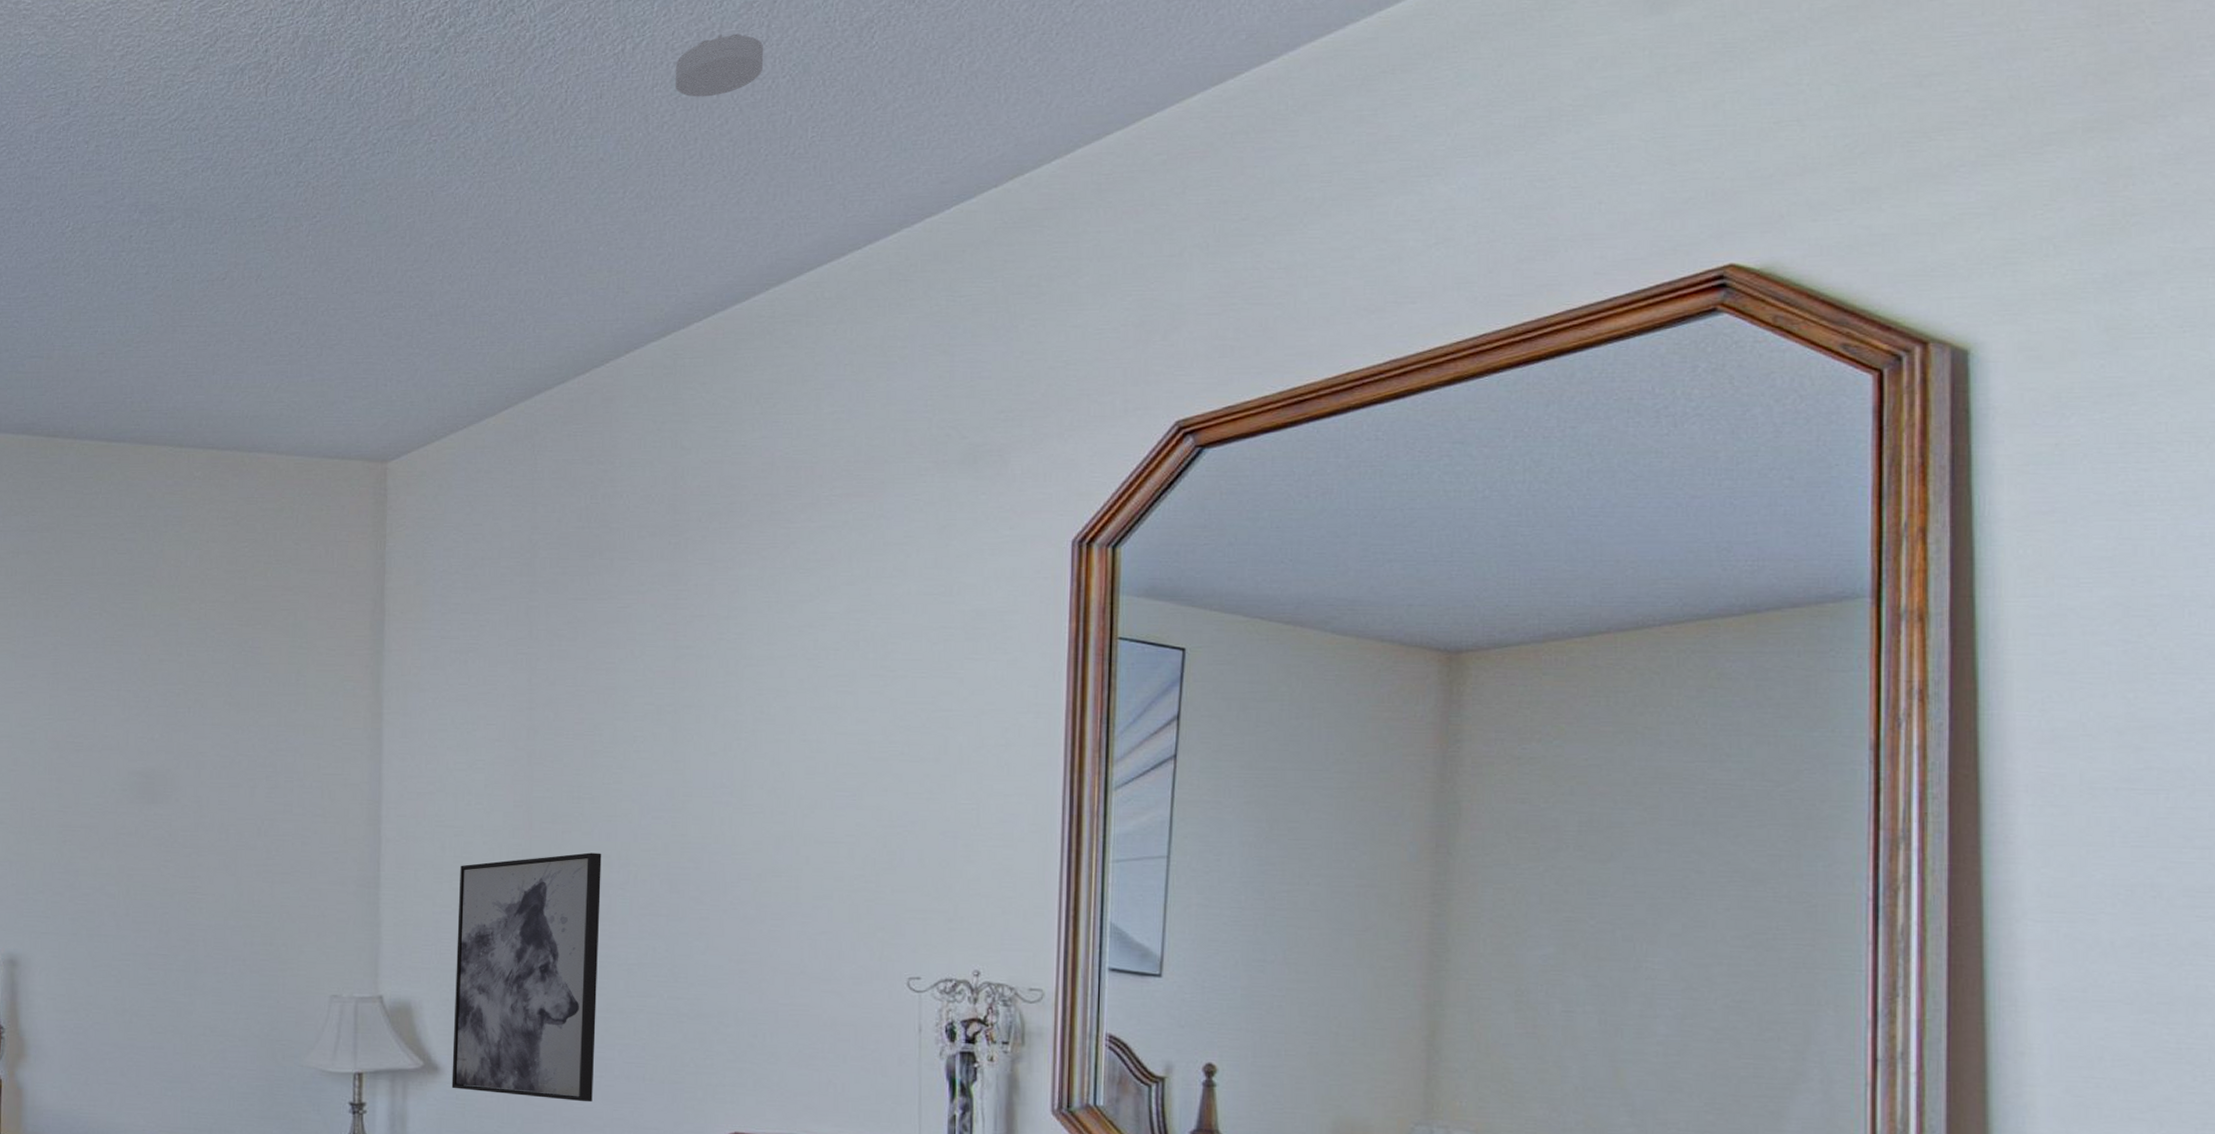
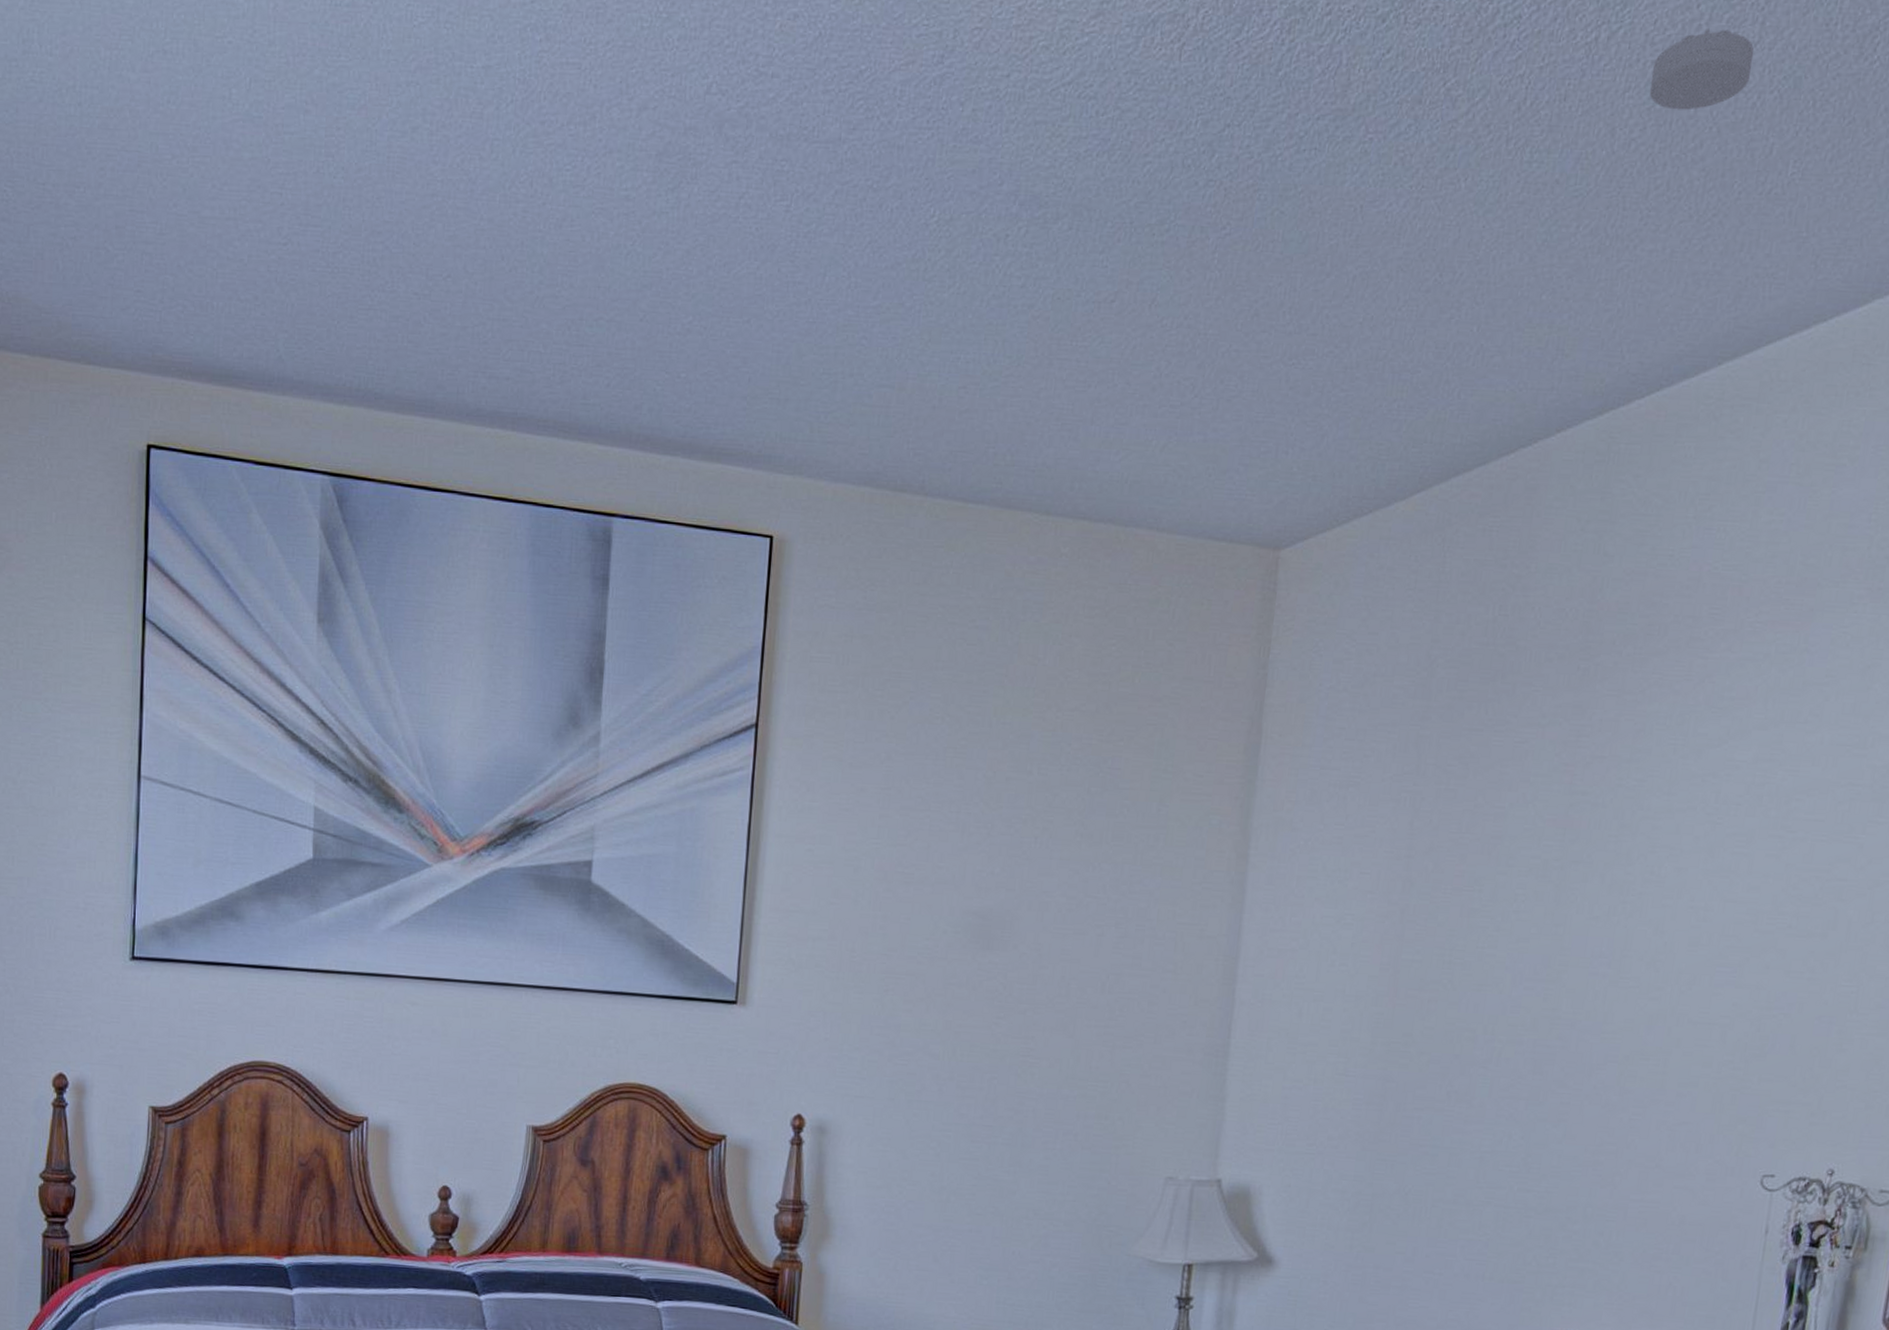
wall art: present [451,852,602,1103] -> none [1284,1025,1467,1302]

